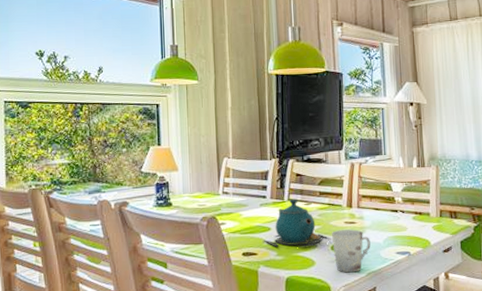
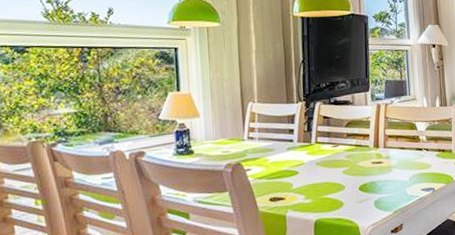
teapot: present [263,198,330,247] -> none [291,141,358,191]
cup: present [331,229,371,273] -> none [359,169,397,212]

